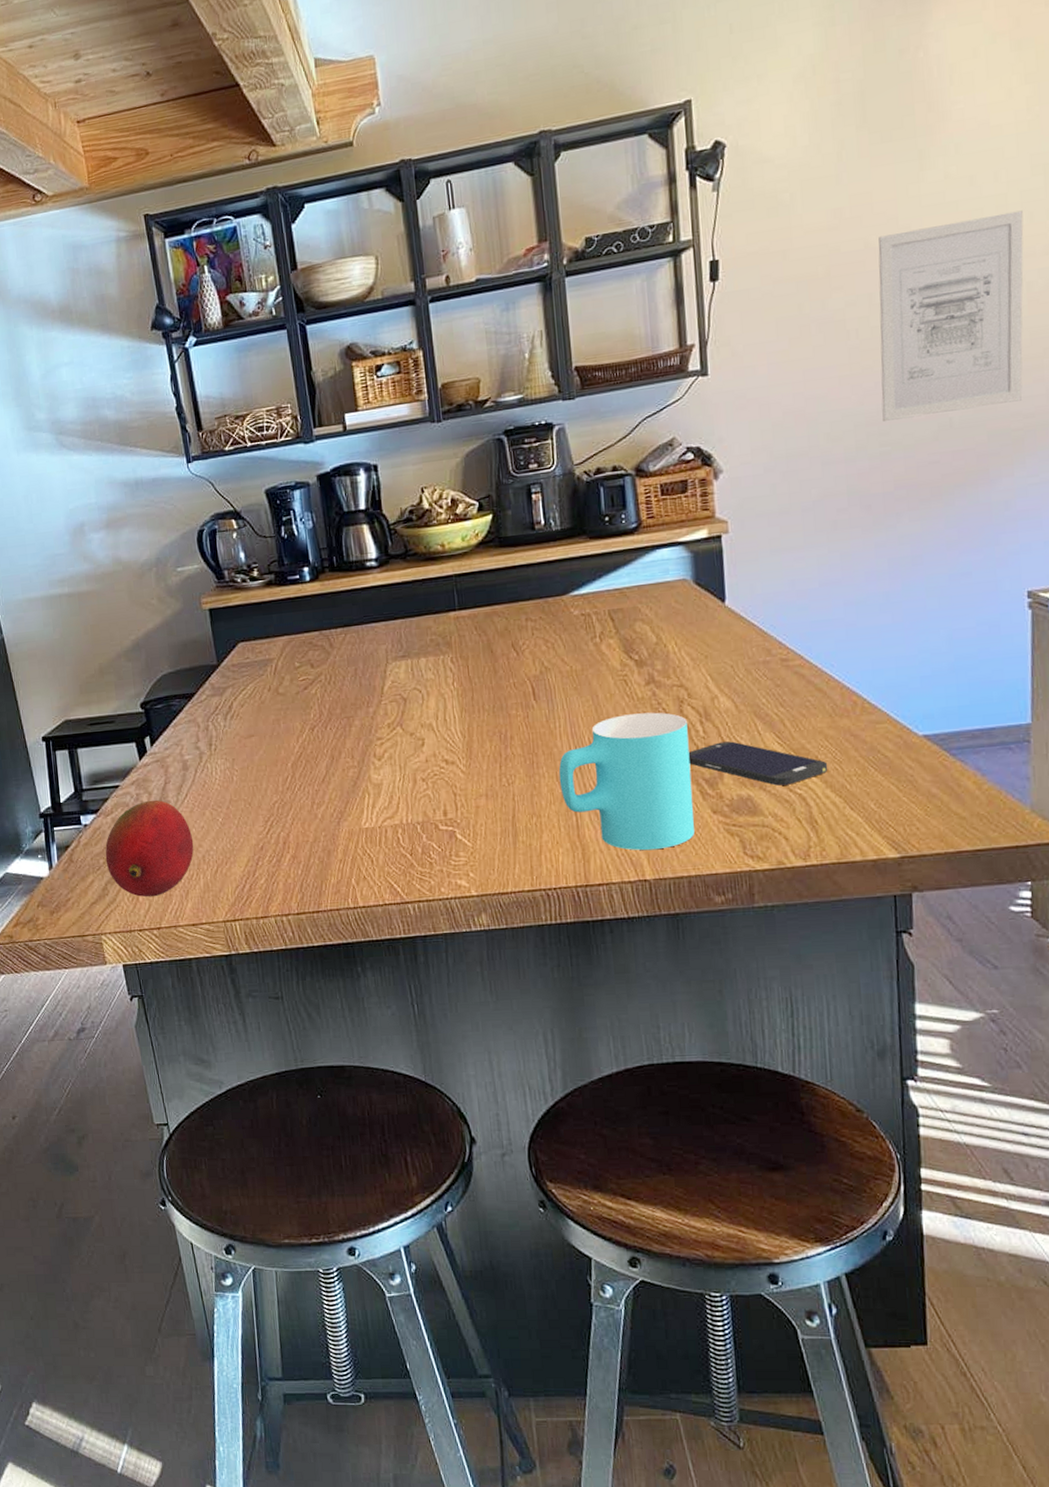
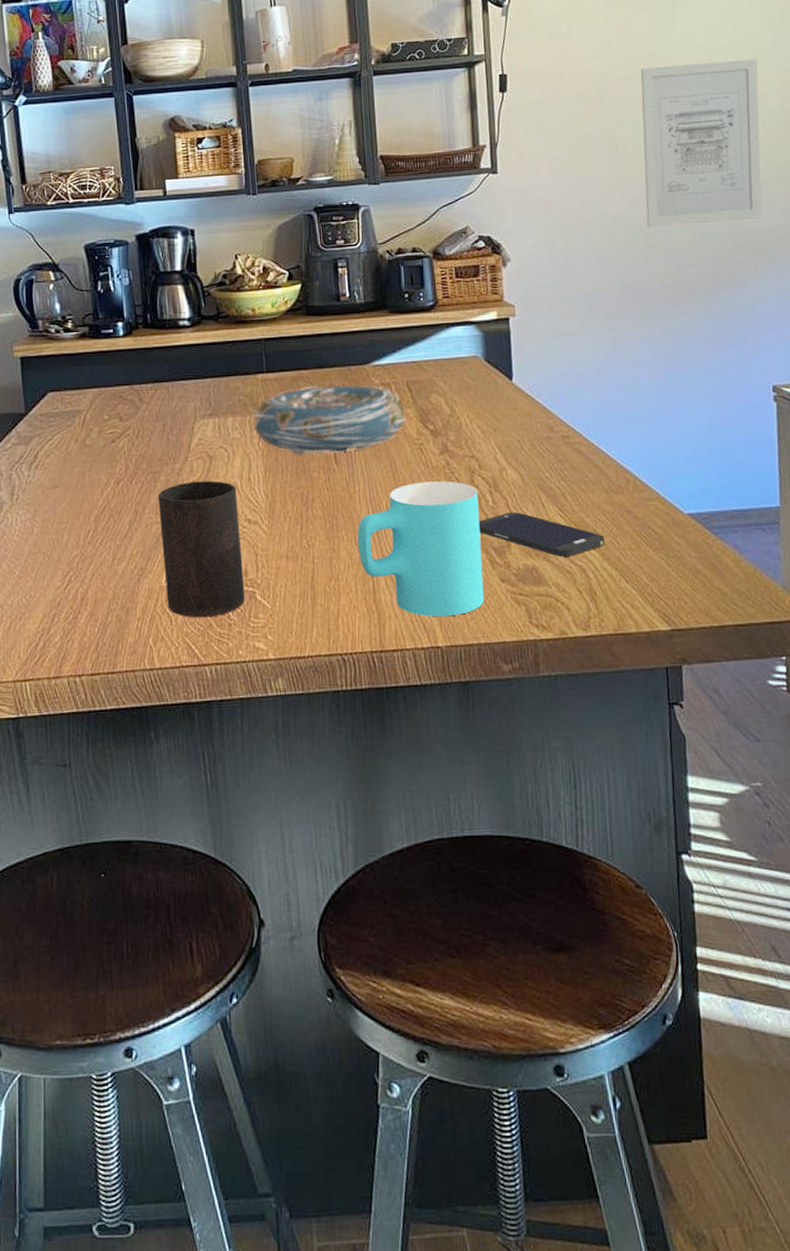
cup: none [353,723,446,858] -> present [157,481,246,618]
decorative bowl: none [446,616,608,693] -> present [253,384,406,455]

